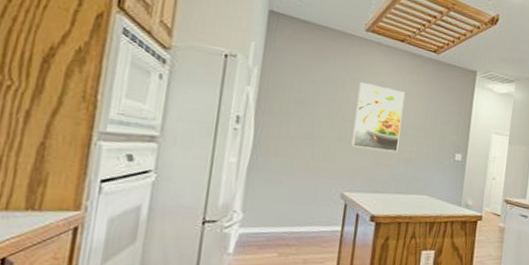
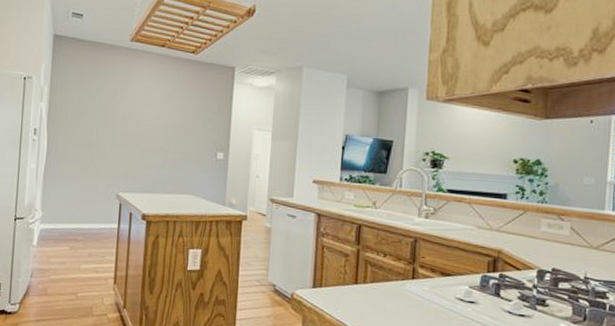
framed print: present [351,82,405,153] -> none [123,90,168,154]

